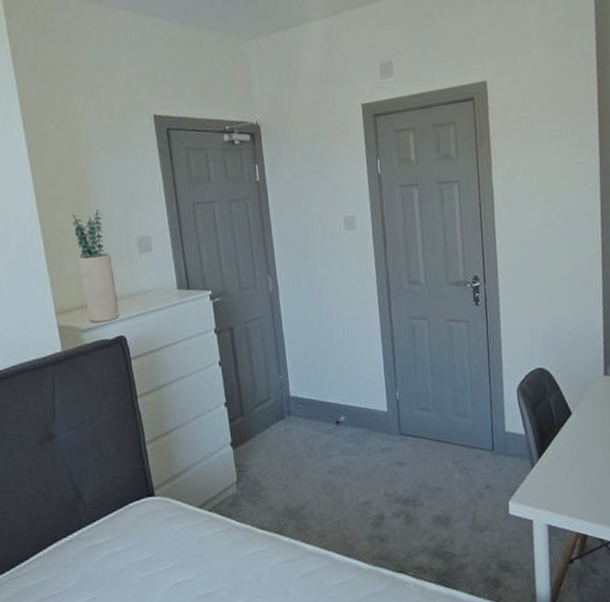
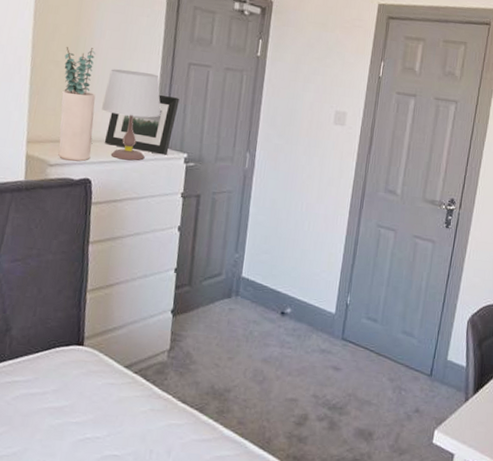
table lamp: none [119,221,177,311] -> present [102,69,161,161]
picture frame: none [129,239,193,299] -> present [104,94,180,155]

